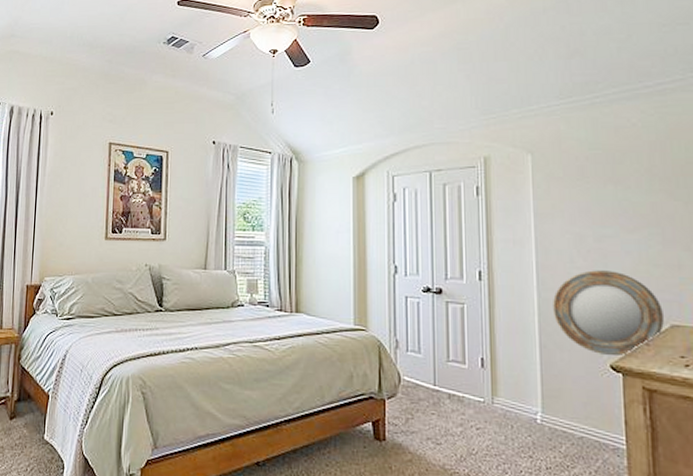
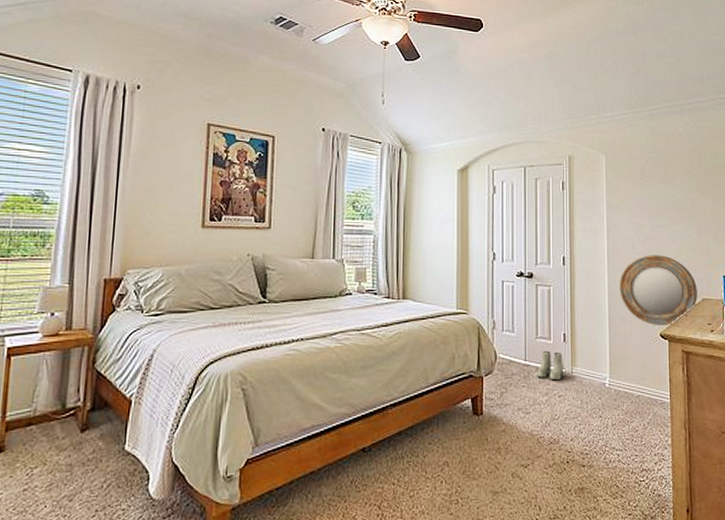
boots: none [449,375,483,411] -> present [537,350,565,381]

